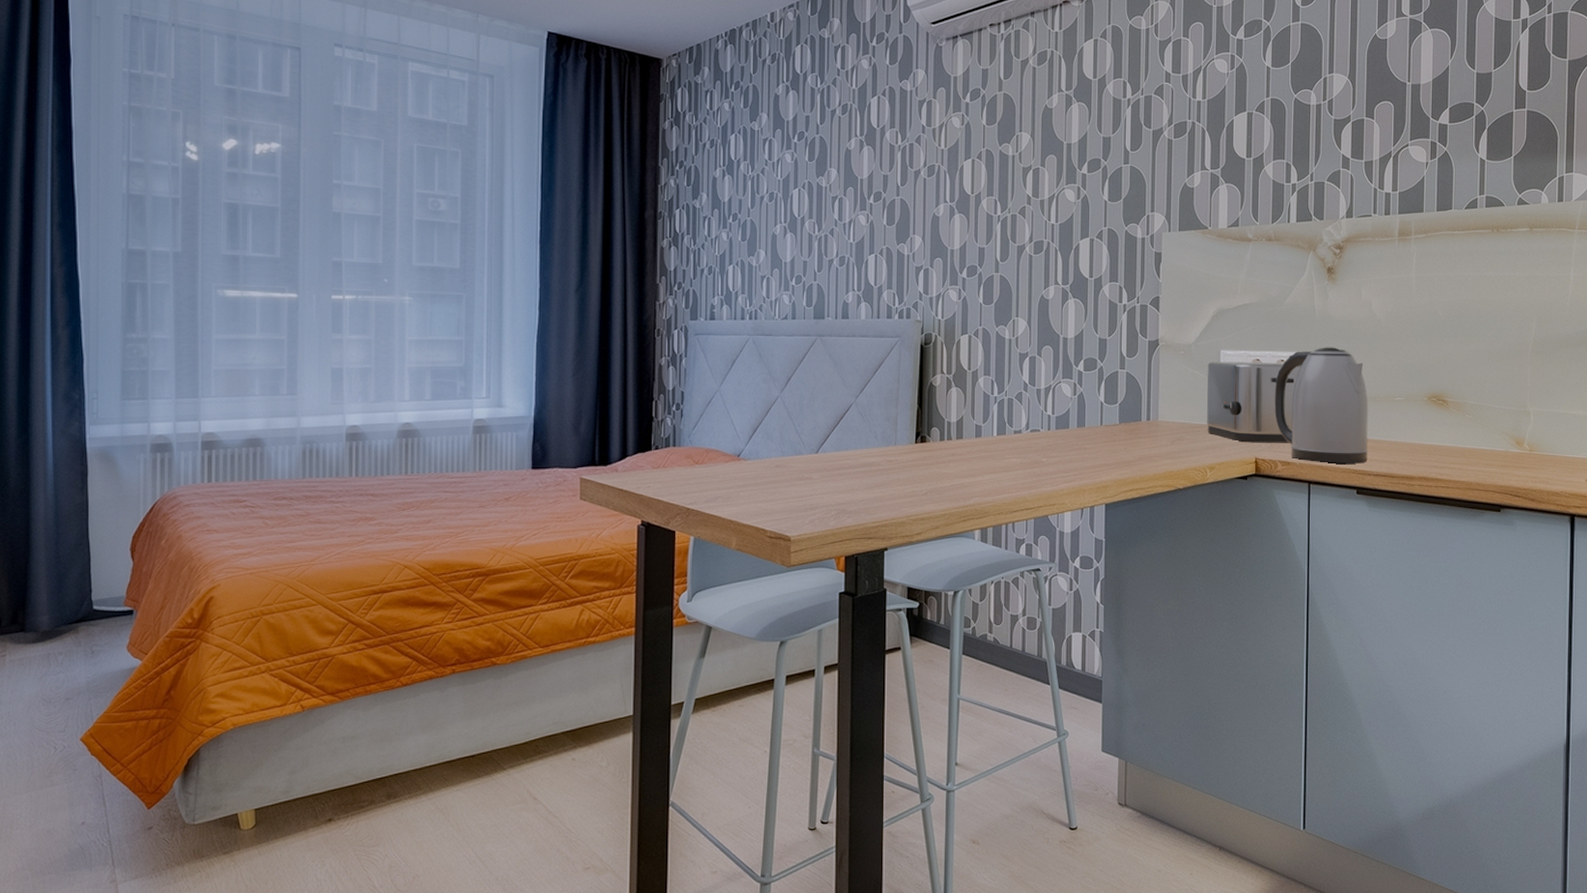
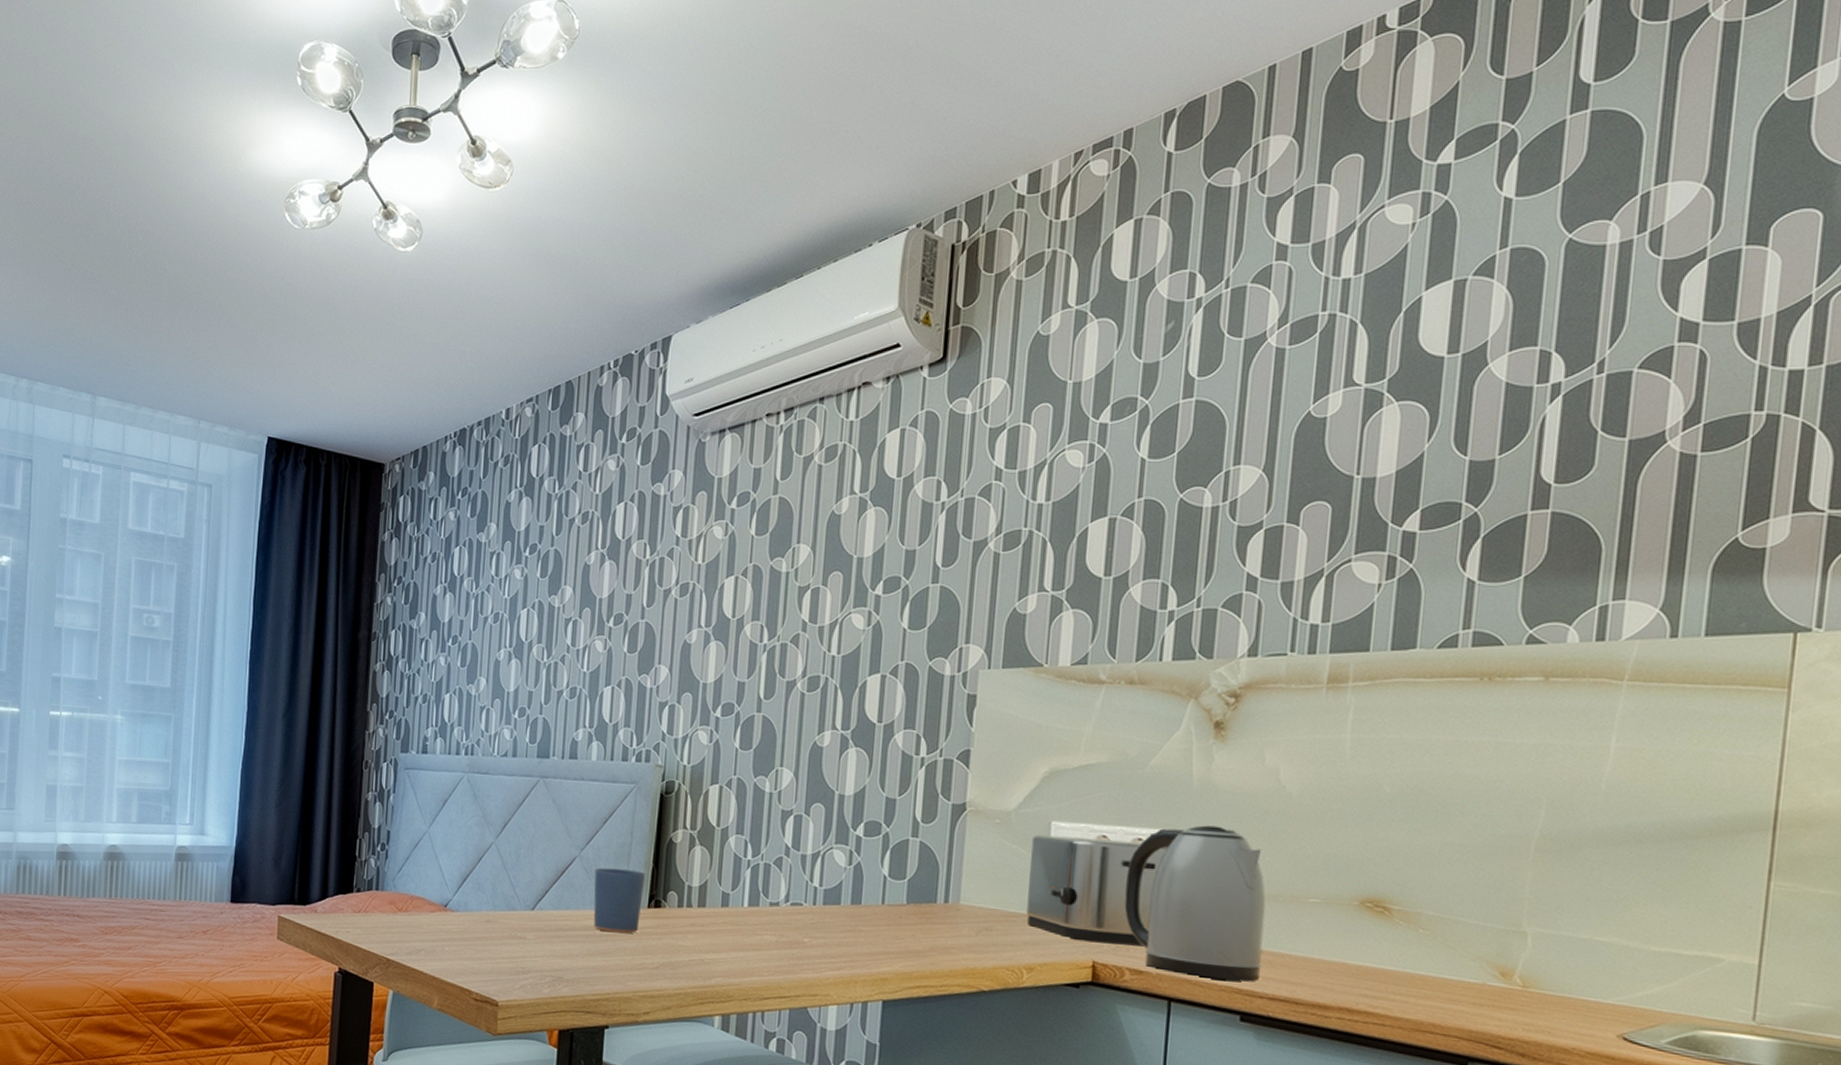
mug: none [869,412,911,467] -> present [593,867,645,934]

